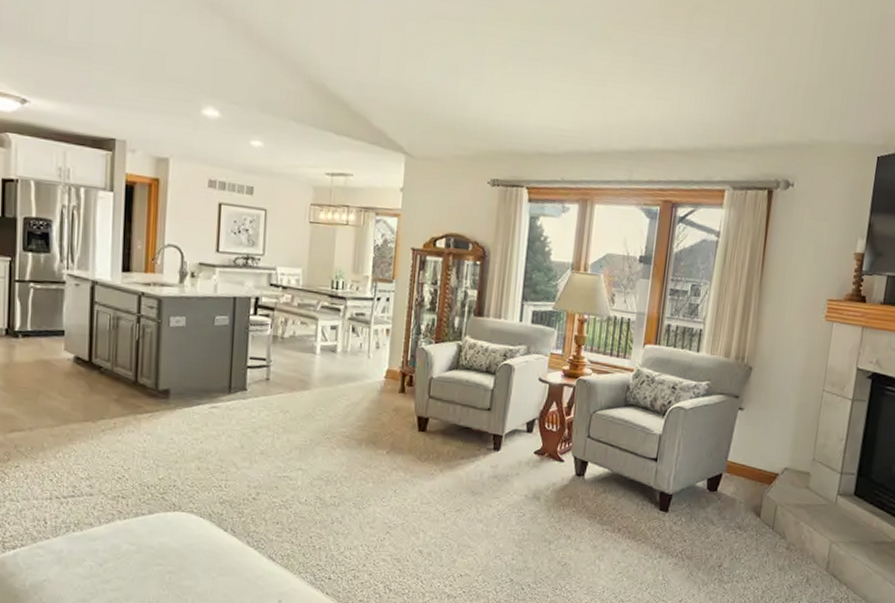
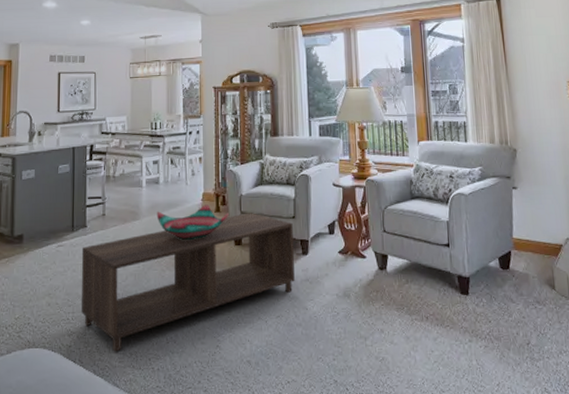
coffee table: none [236,398,487,526] -> present [81,213,295,352]
decorative bowl: none [330,383,415,420] -> present [156,204,229,240]

